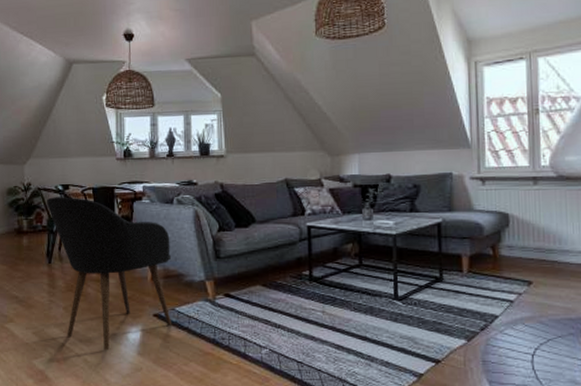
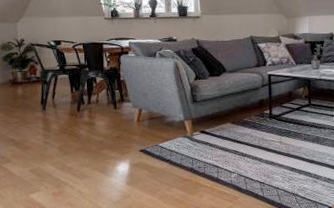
armchair: present [47,197,172,351] -> none [40,51,155,182]

